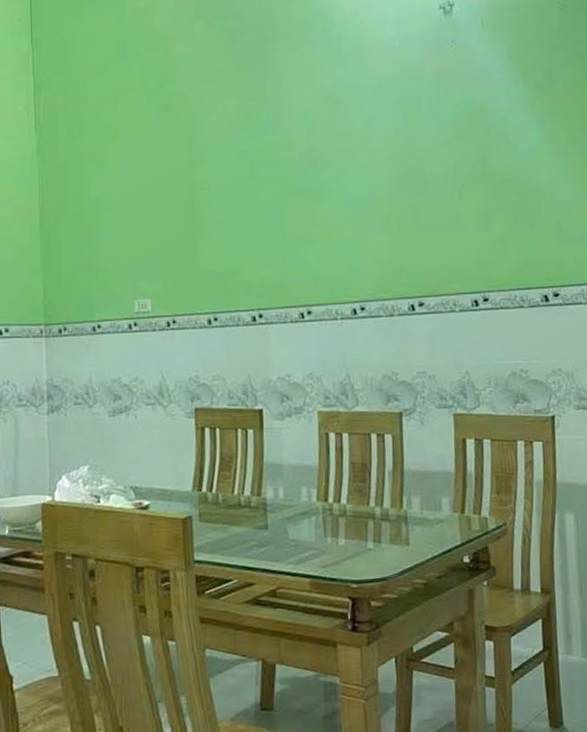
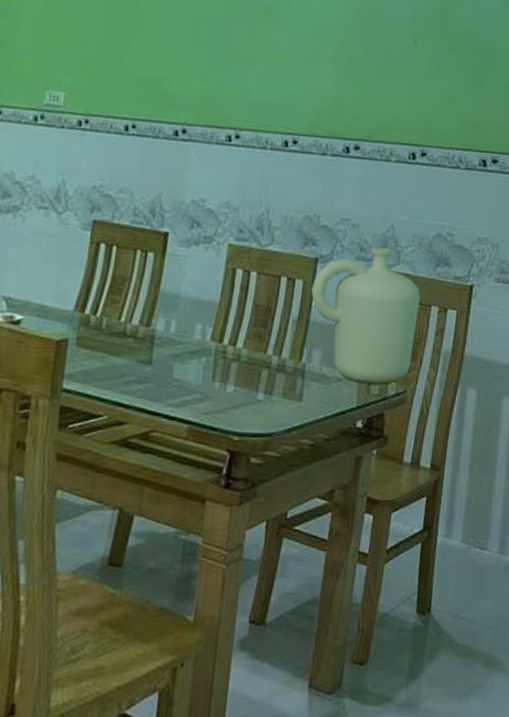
water jug: none [401,393,506,522] -> present [311,247,420,385]

